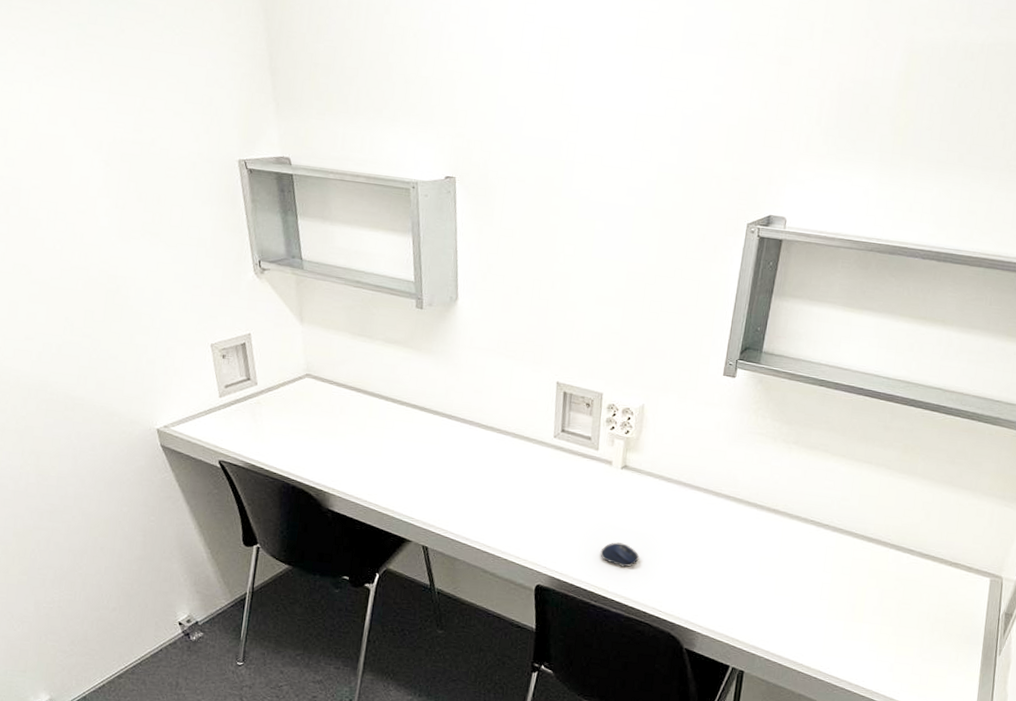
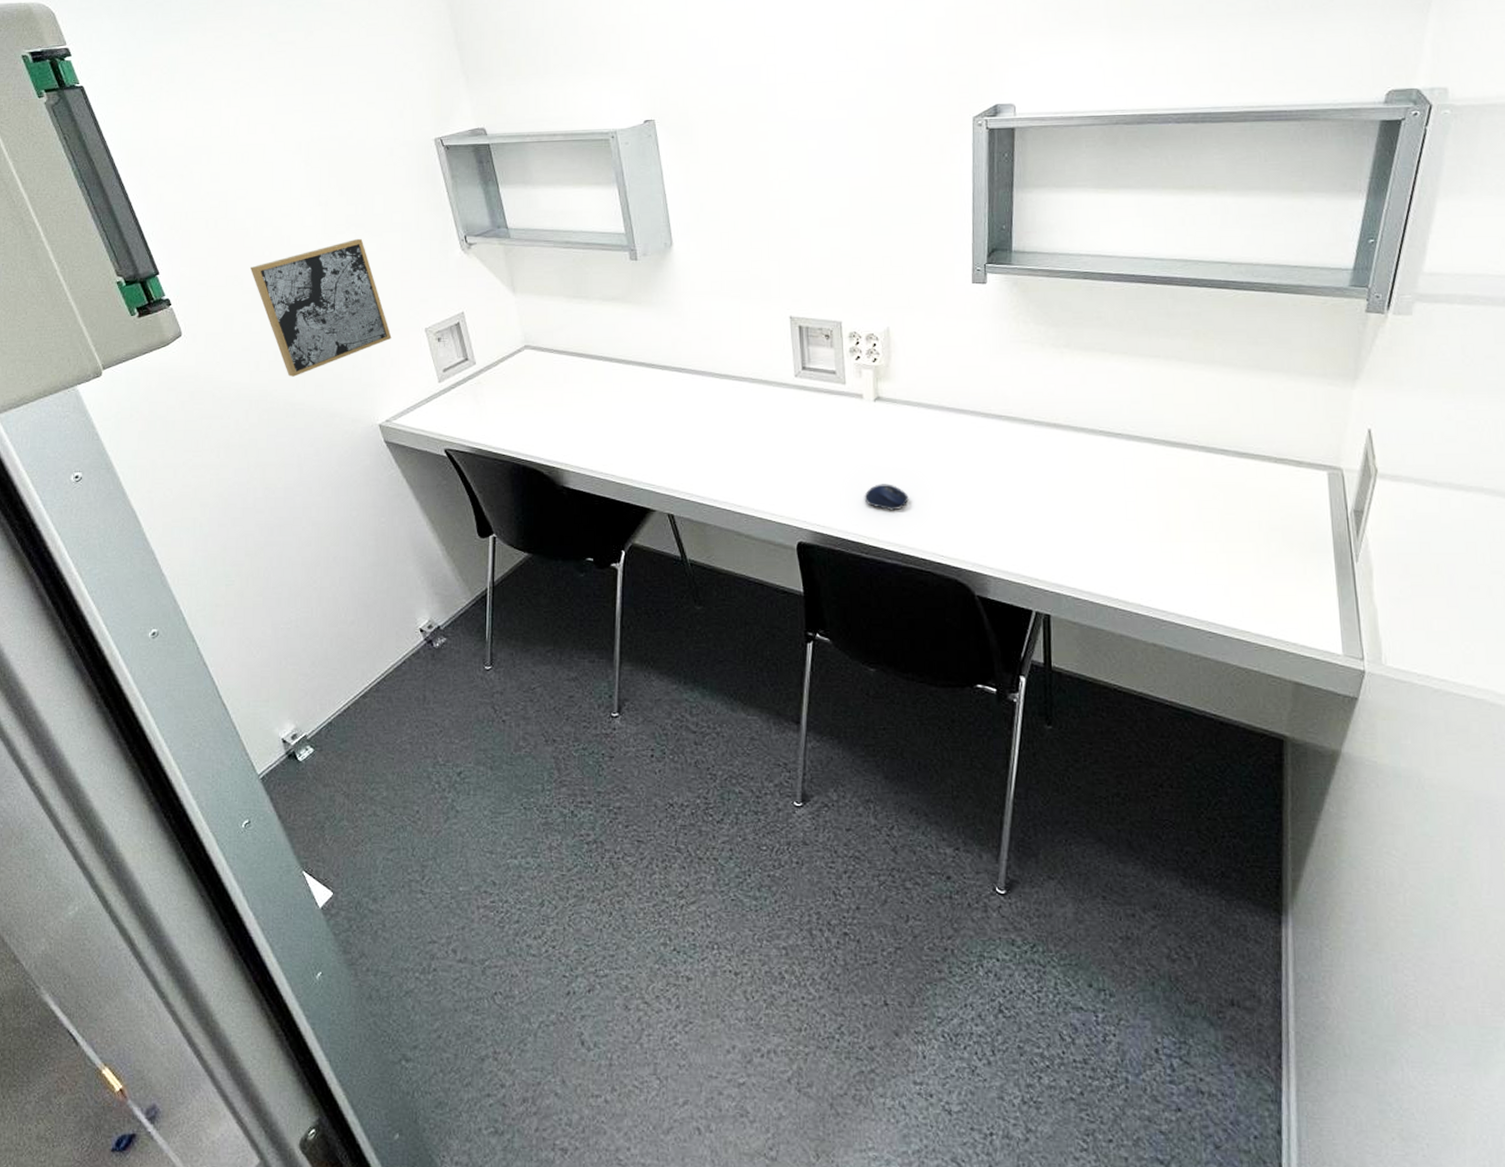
wall art: none [39,246,177,372] -> present [249,238,392,377]

